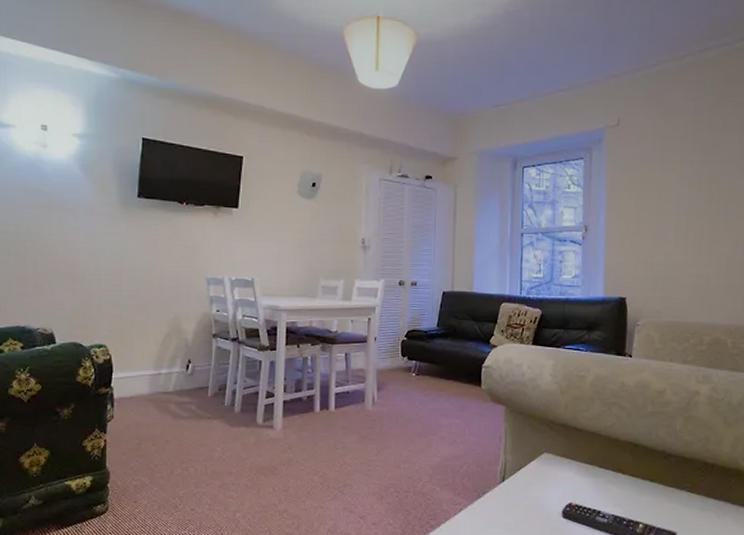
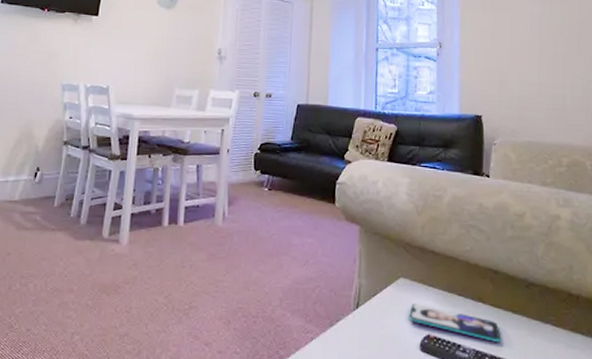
smartphone: none [552,475,638,508] -> present [409,303,501,342]

